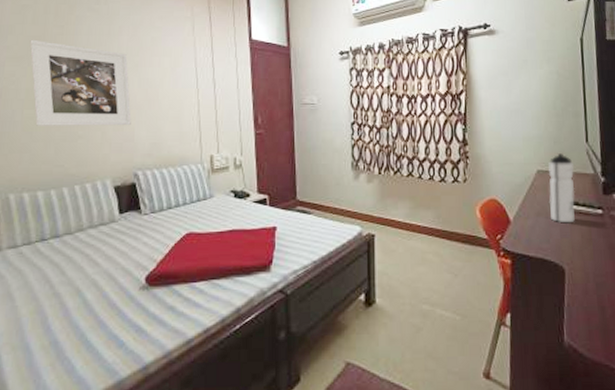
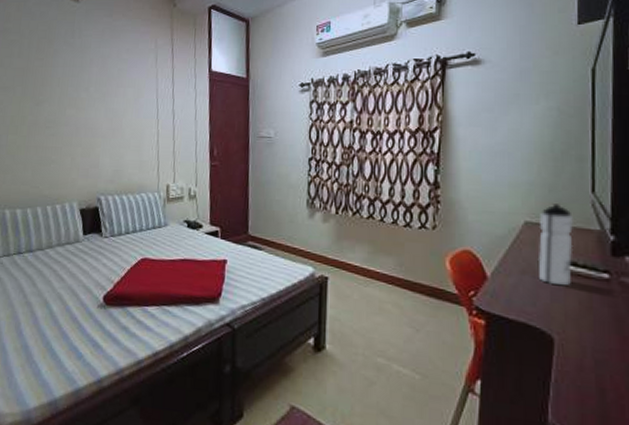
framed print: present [29,39,131,126] -> none [15,71,97,153]

